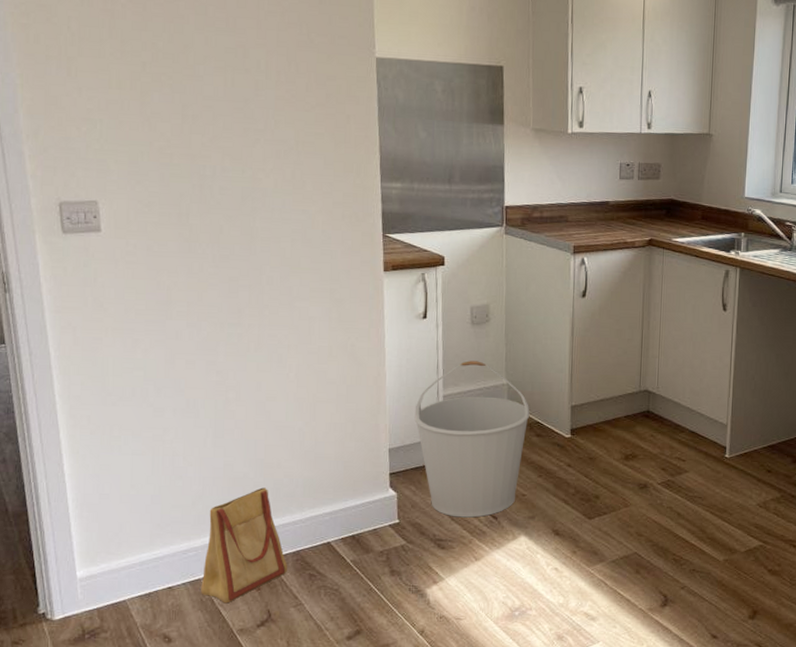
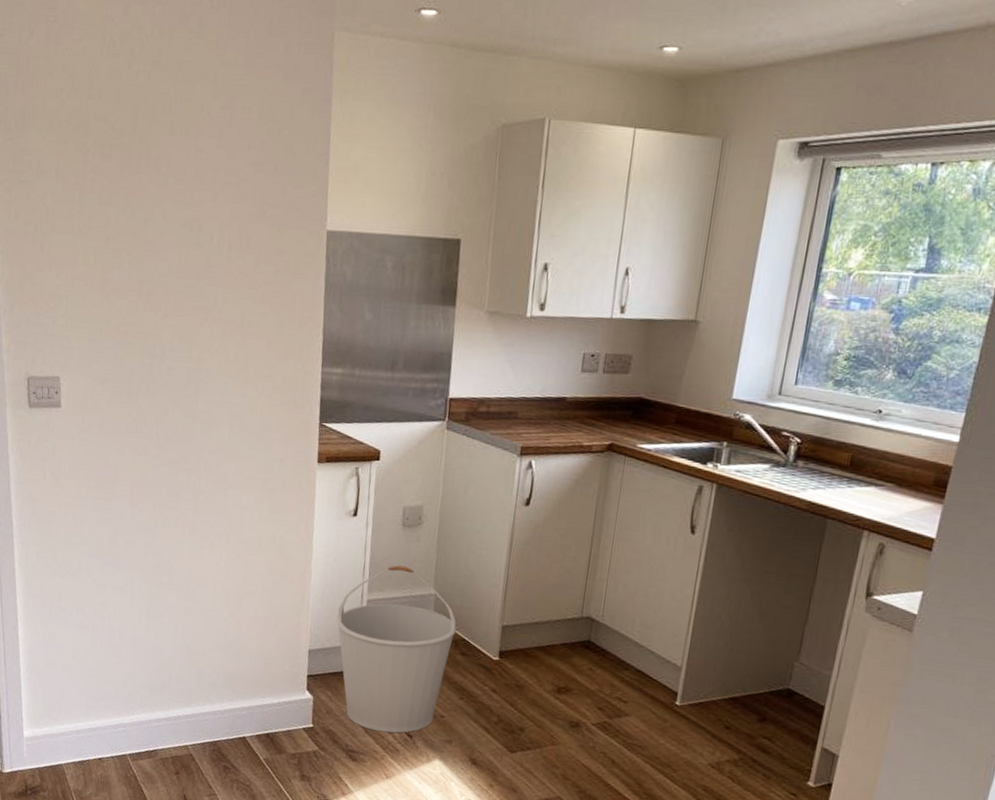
shopping bag: present [201,487,288,604] -> none [126,673,205,783]

